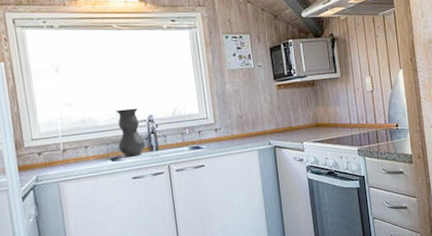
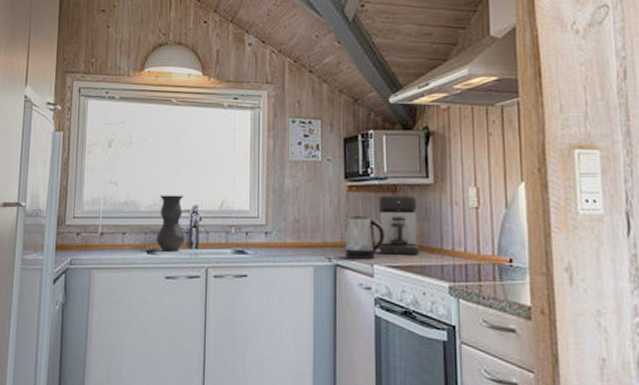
kettle: none [276,106,309,141] -> present [343,215,384,260]
coffee maker: none [302,87,336,134] -> present [378,196,420,255]

